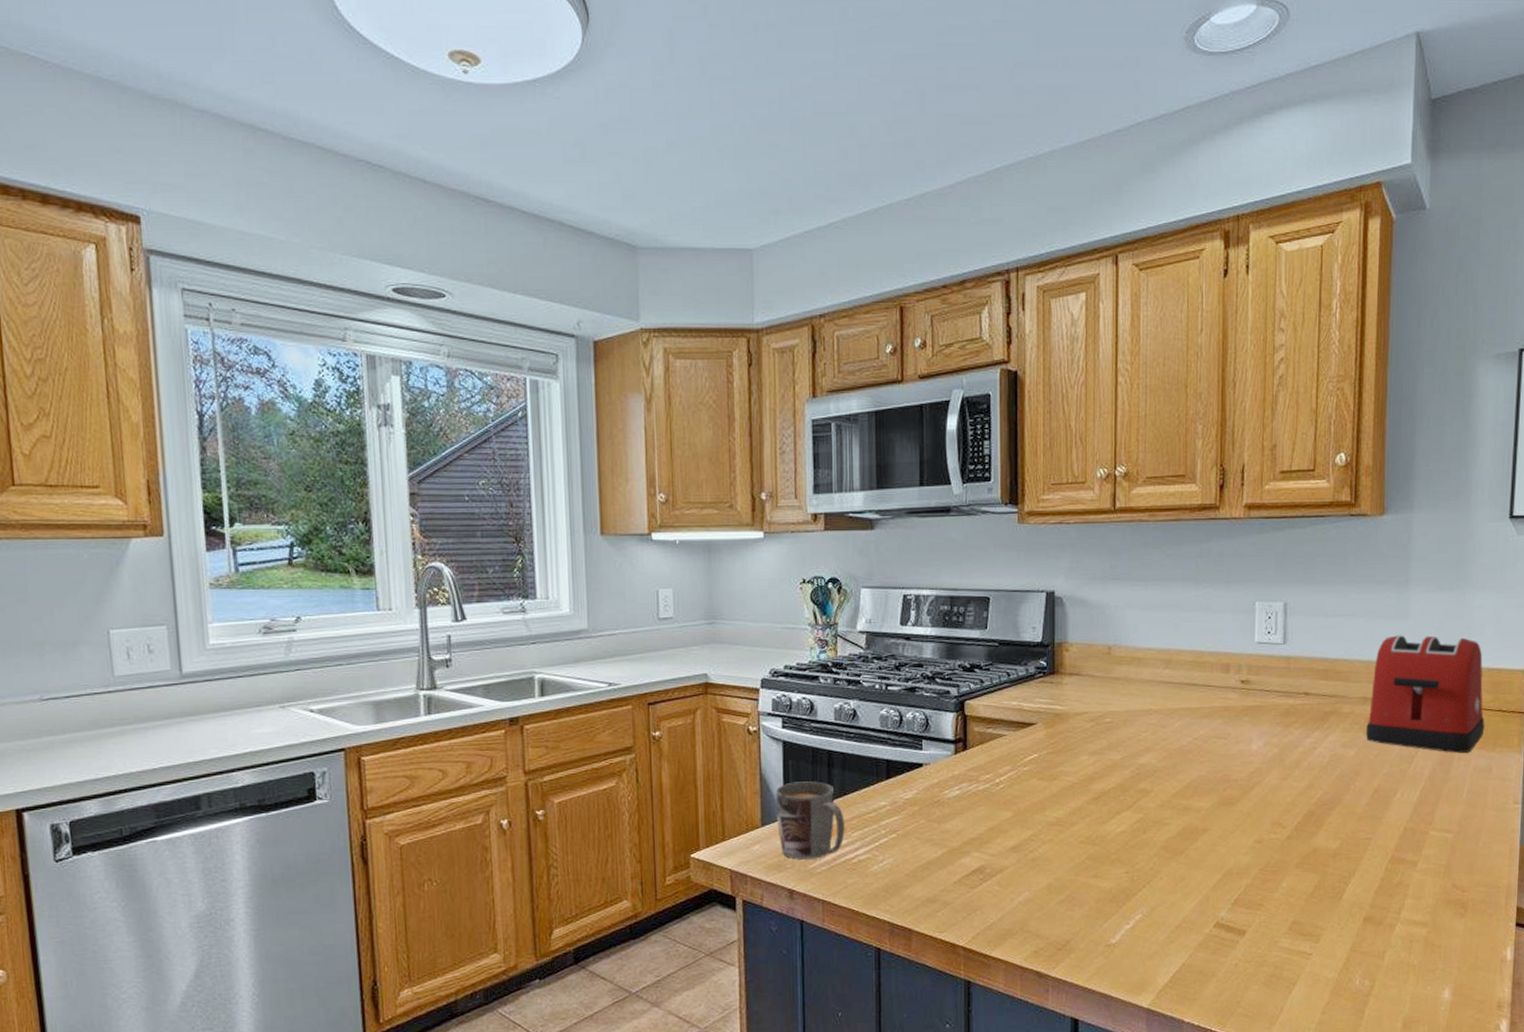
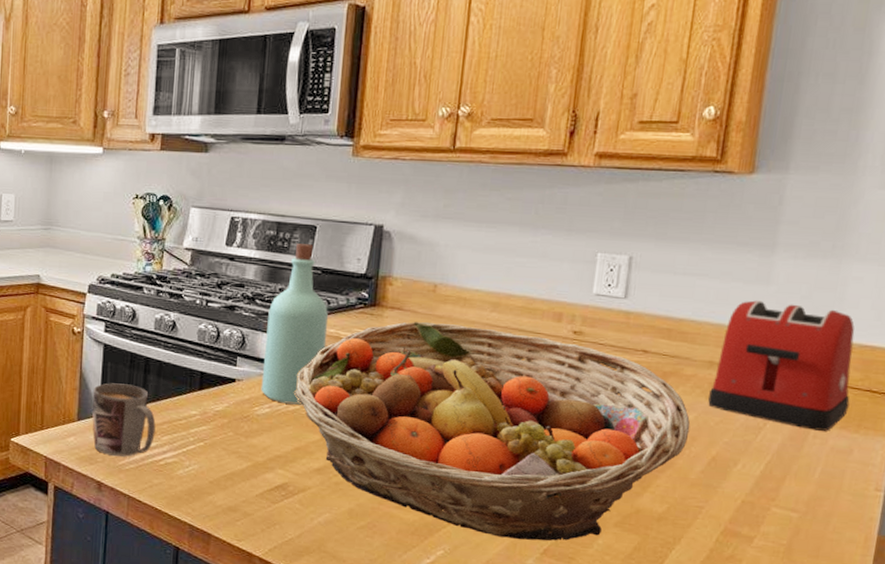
bottle: none [949,616,1010,784] -> present [261,243,329,405]
fruit basket: none [983,684,1353,894] -> present [294,321,691,541]

